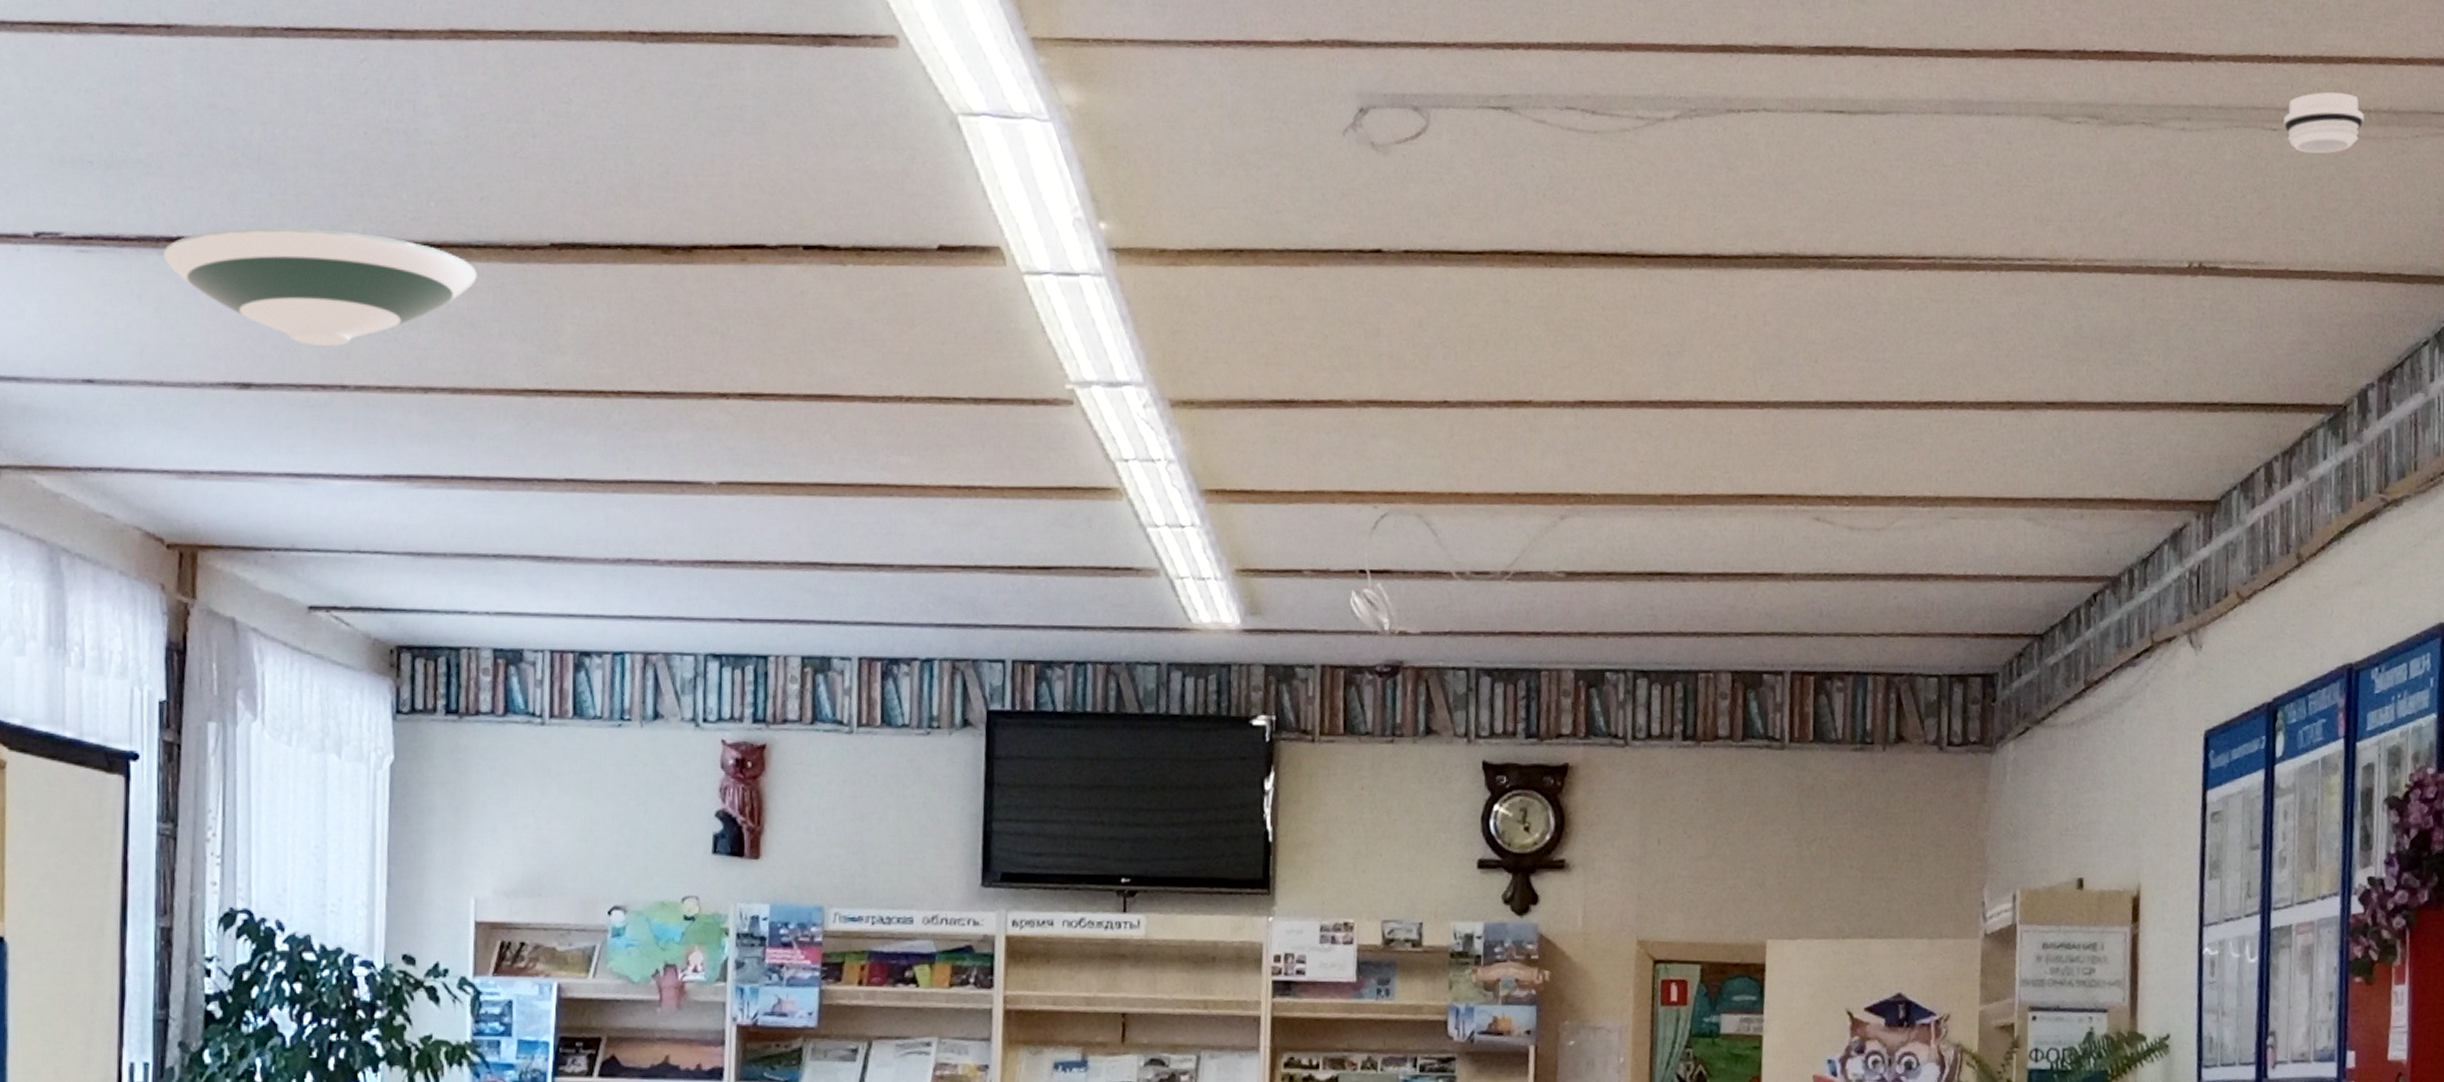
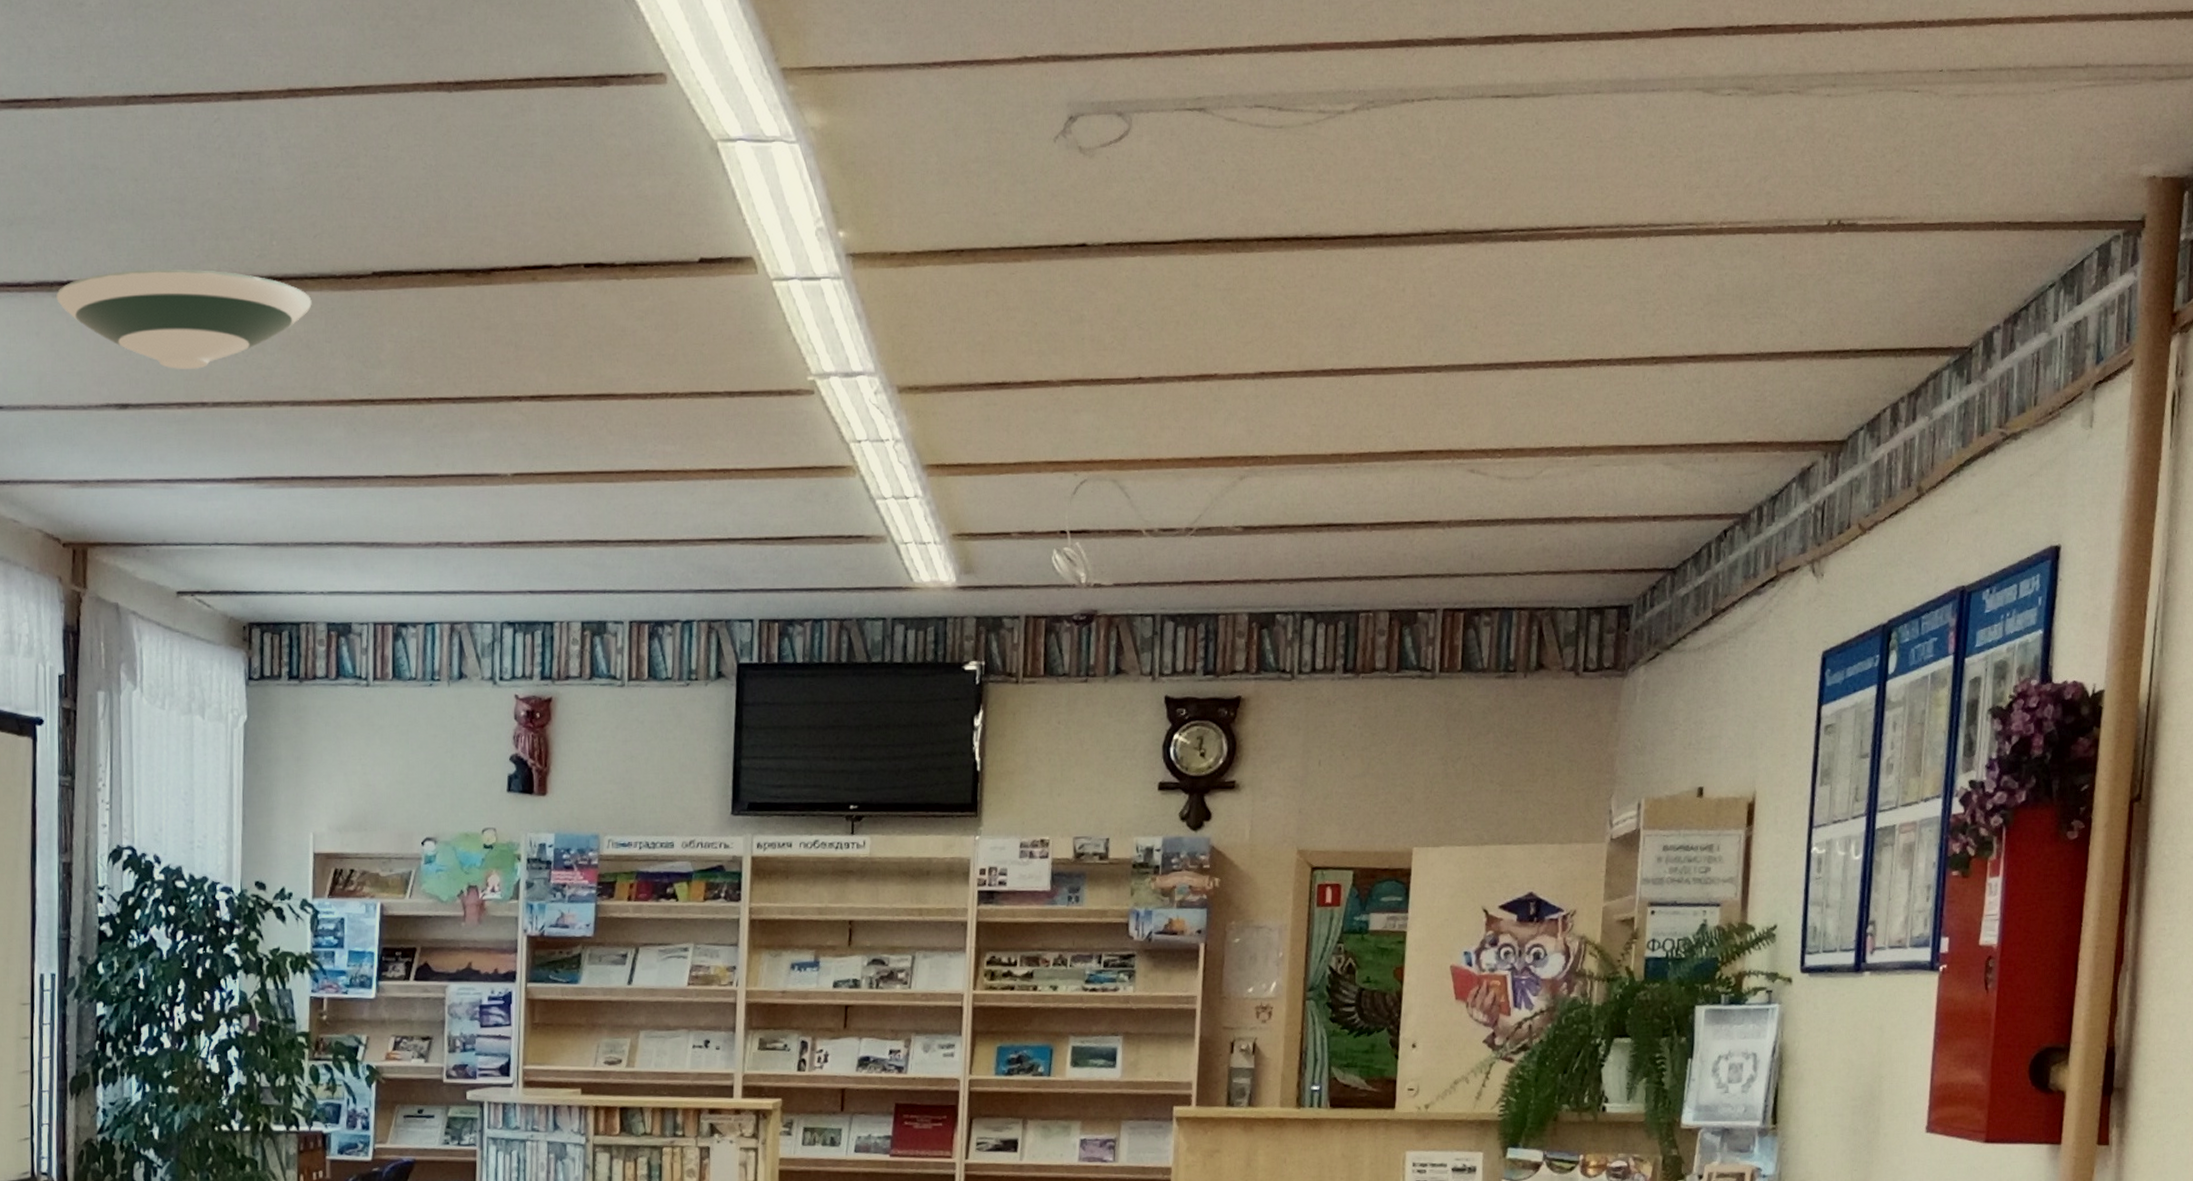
smoke detector: present [2283,92,2364,154] -> none [1925,53,2004,112]

